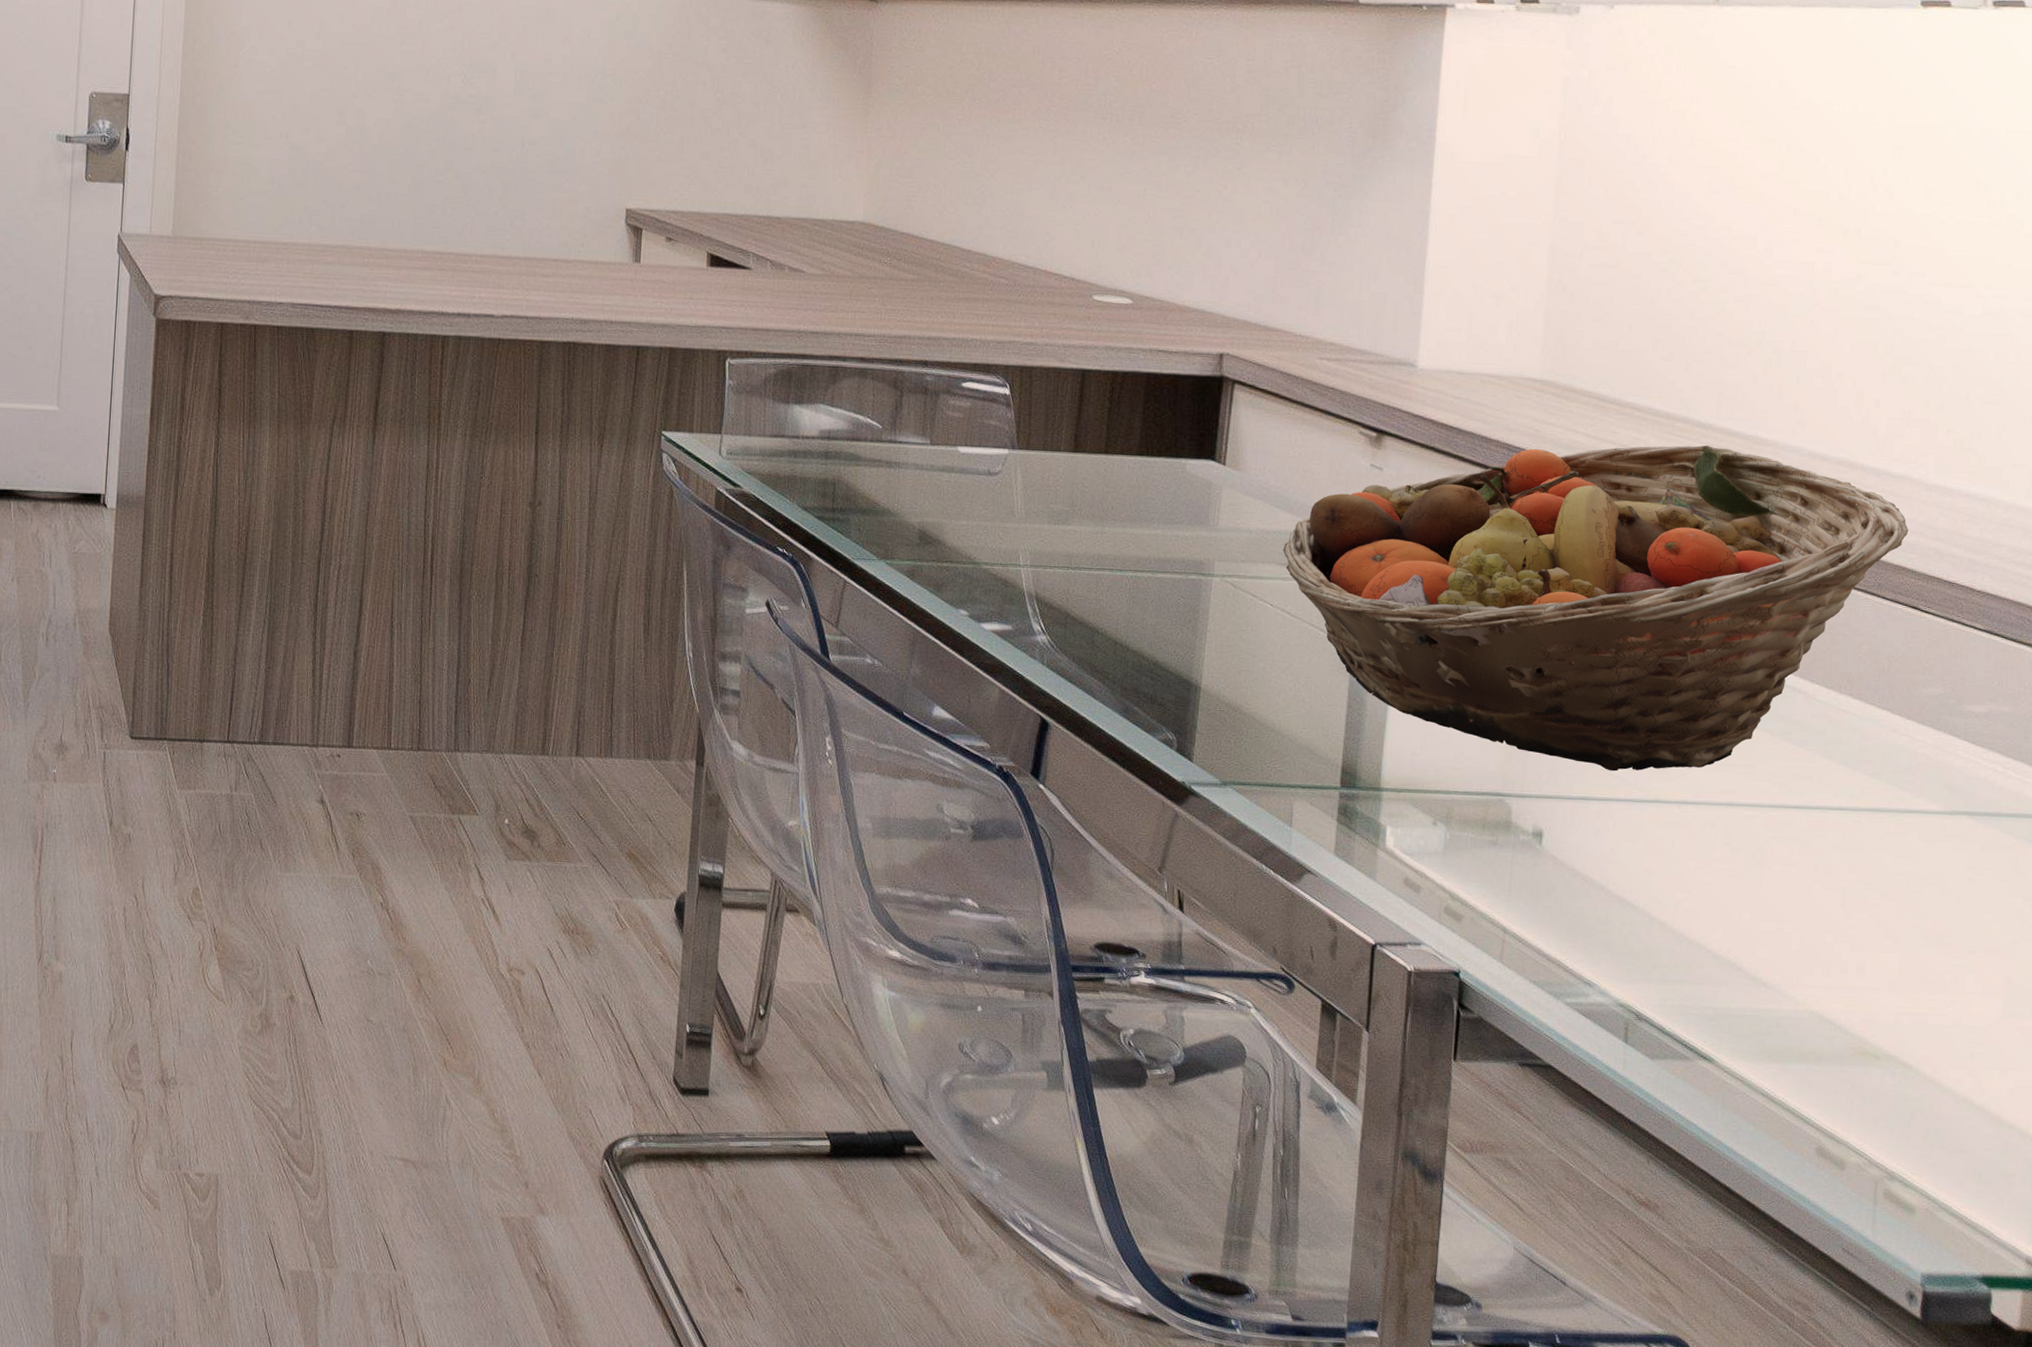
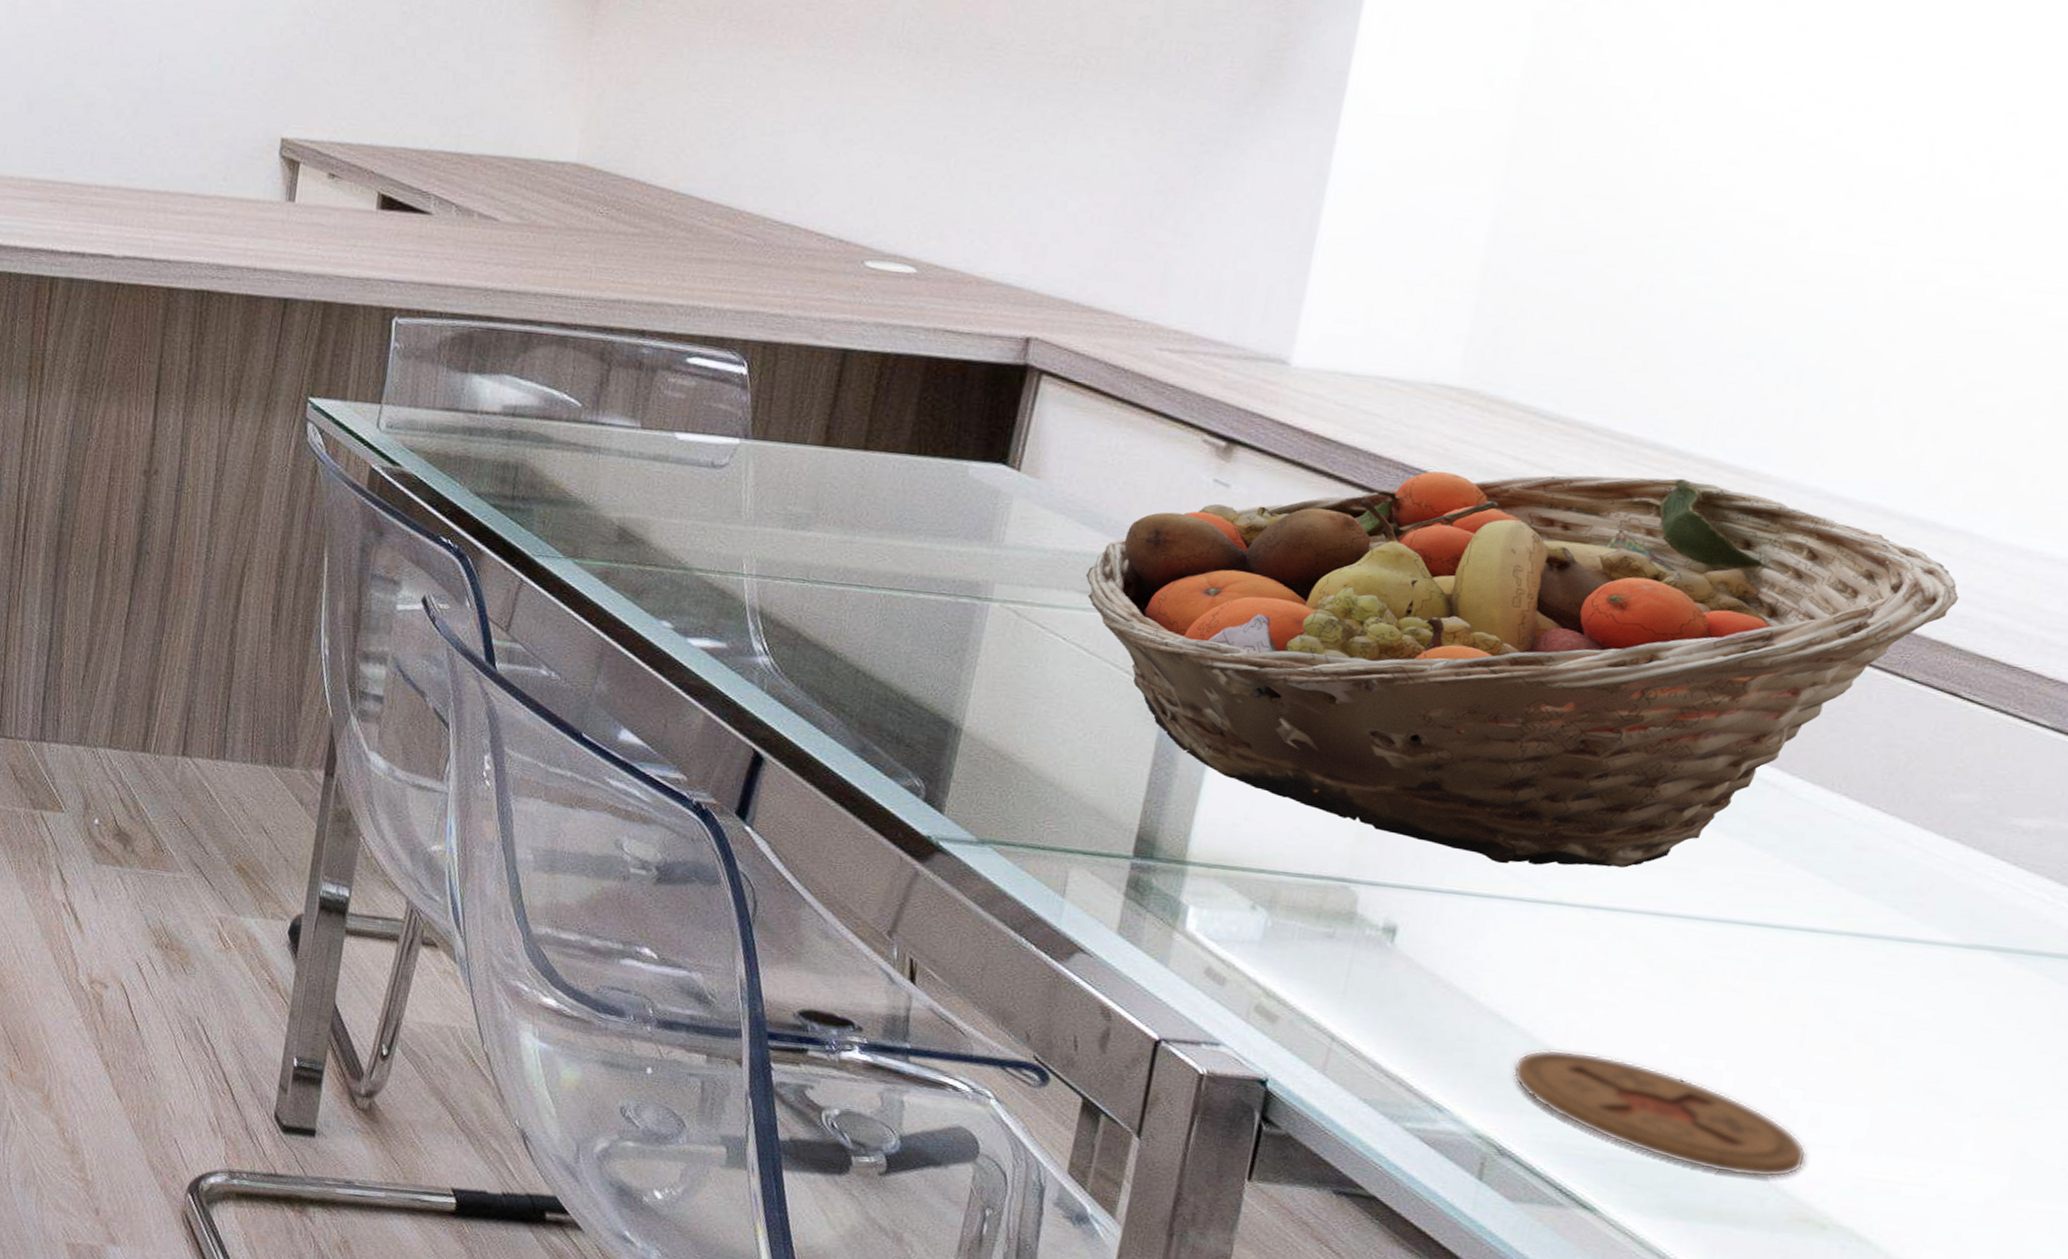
coaster: none [1640,925,1858,1020] -> present [1512,1049,1807,1178]

